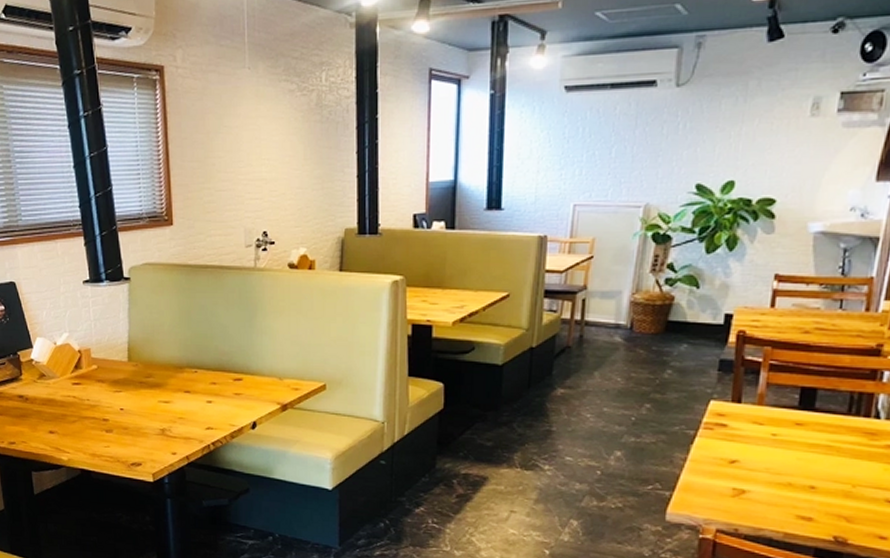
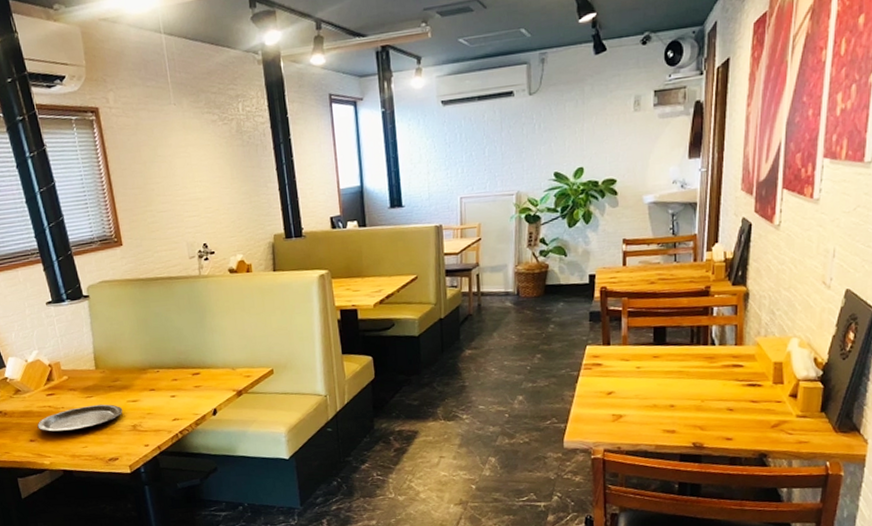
plate: none [59,400,153,428] -> present [37,404,123,432]

